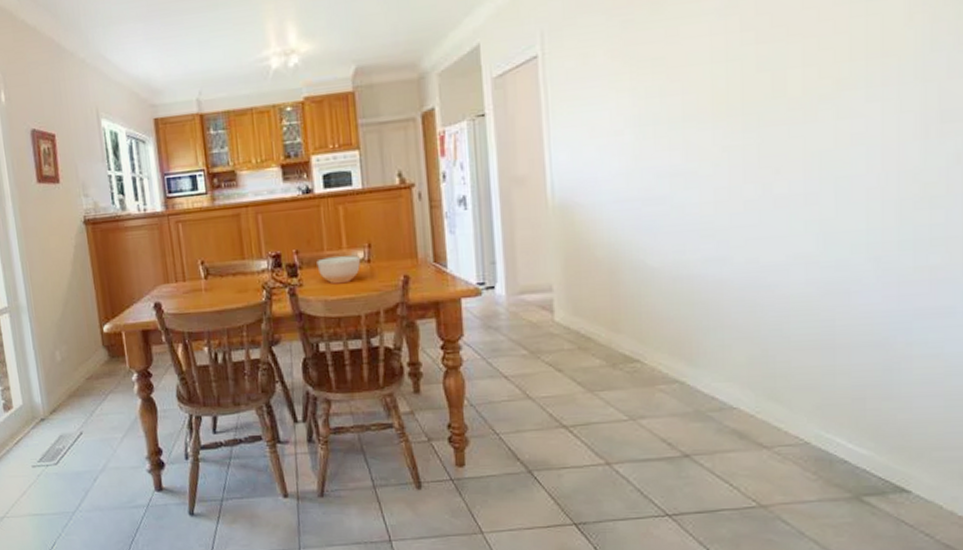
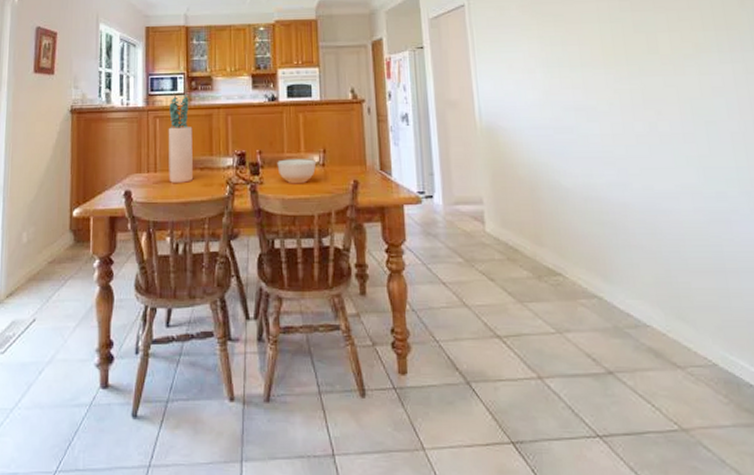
vase: none [191,188,226,293] -> present [168,90,194,184]

